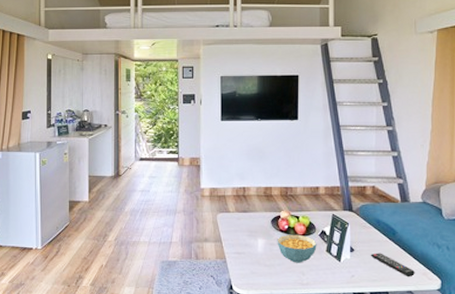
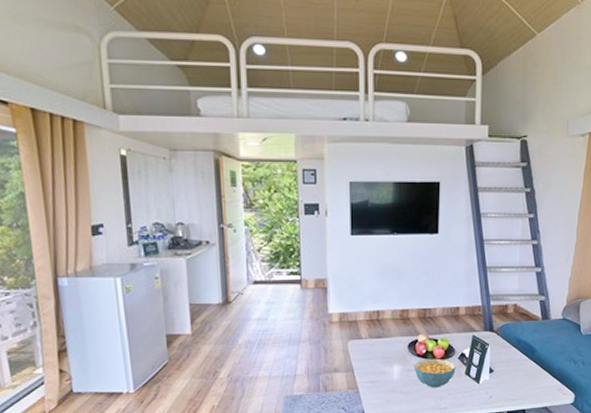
remote control: present [371,253,415,276] -> none [510,372,551,393]

